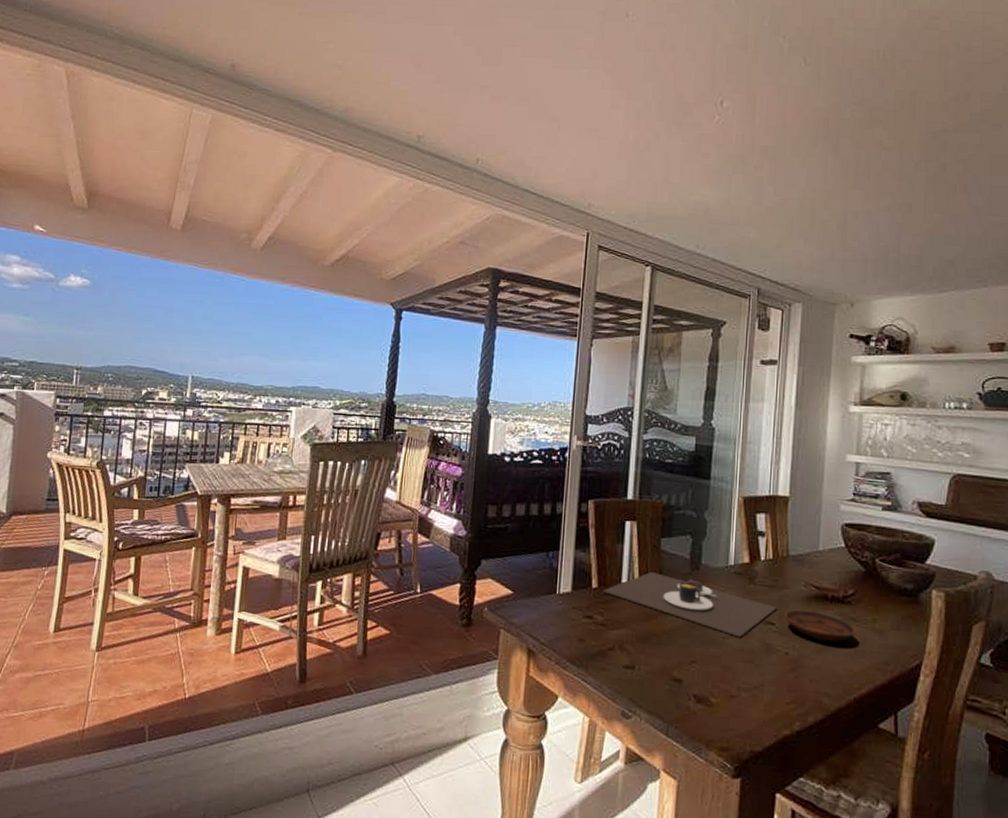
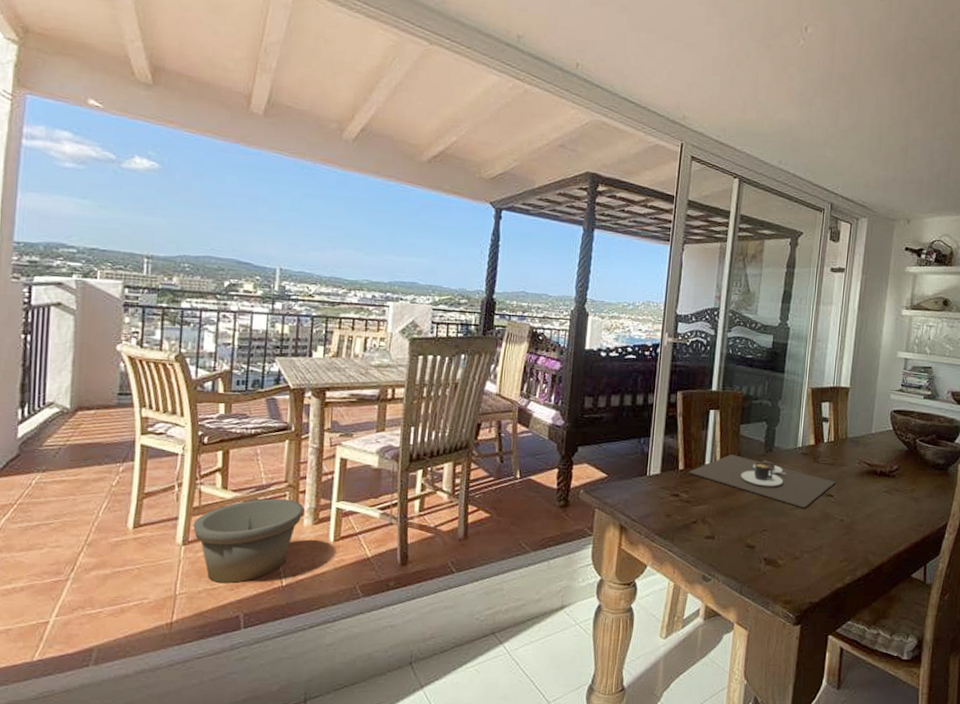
pot: none [106,606,208,693] -> present [193,498,304,584]
bowl: present [784,609,857,643] -> none [841,483,899,510]

